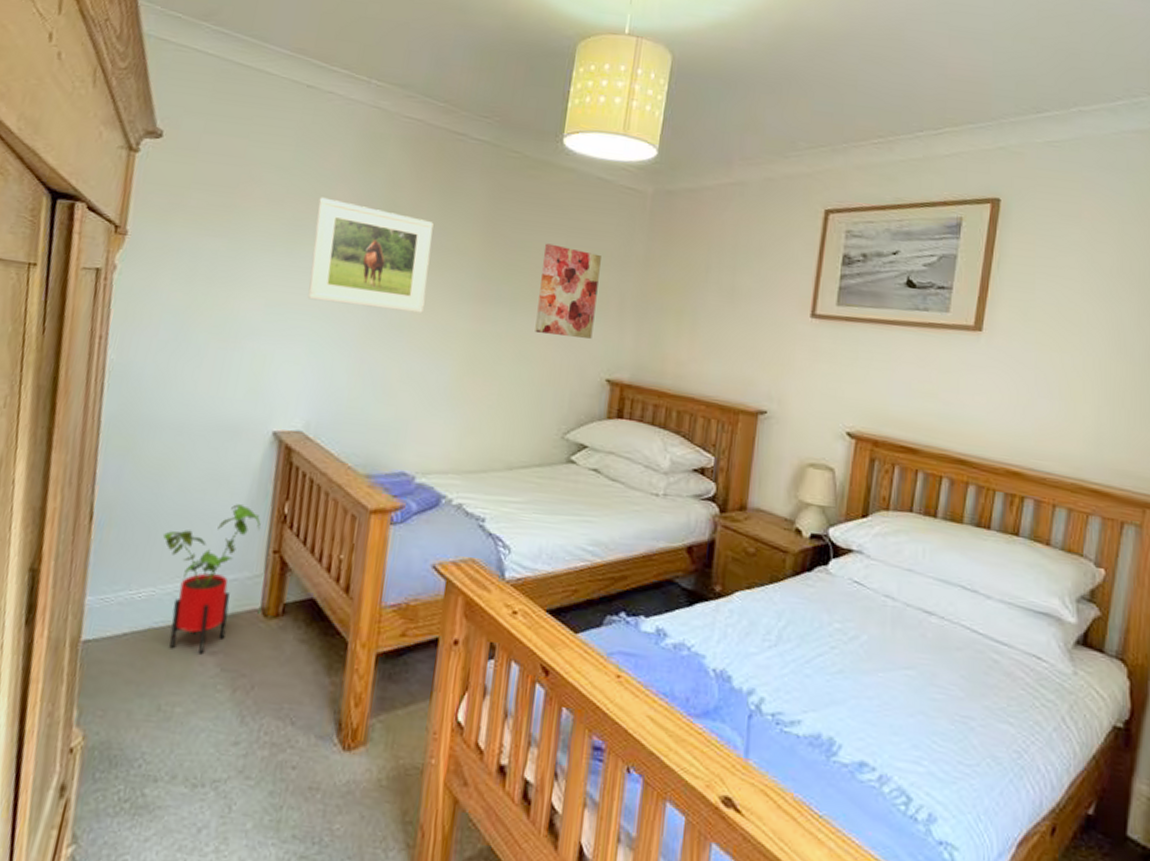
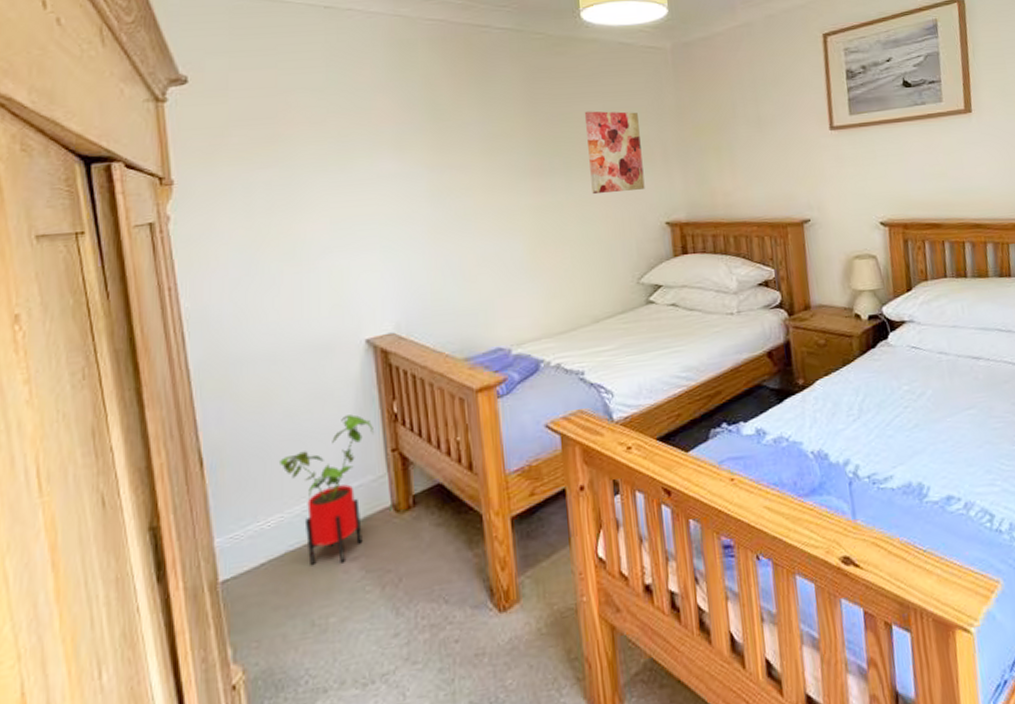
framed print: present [307,197,434,313] -> none [361,109,485,209]

